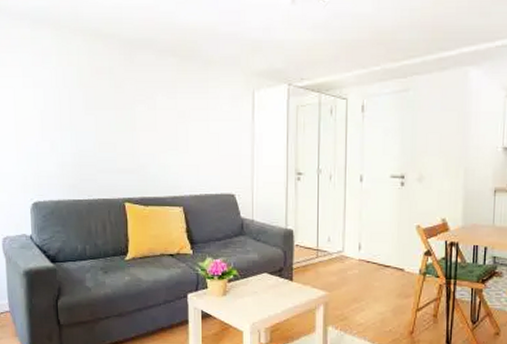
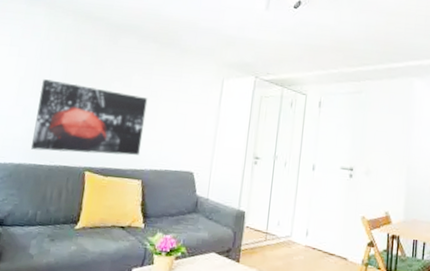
wall art: none [63,110,177,185] -> present [31,79,148,156]

